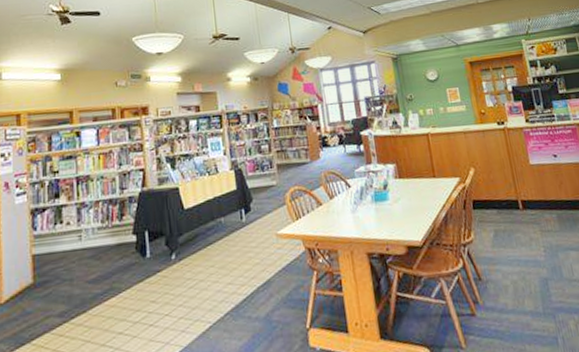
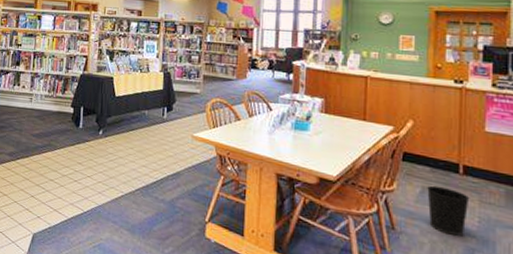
wastebasket: none [498,225,536,271] -> present [427,185,470,236]

